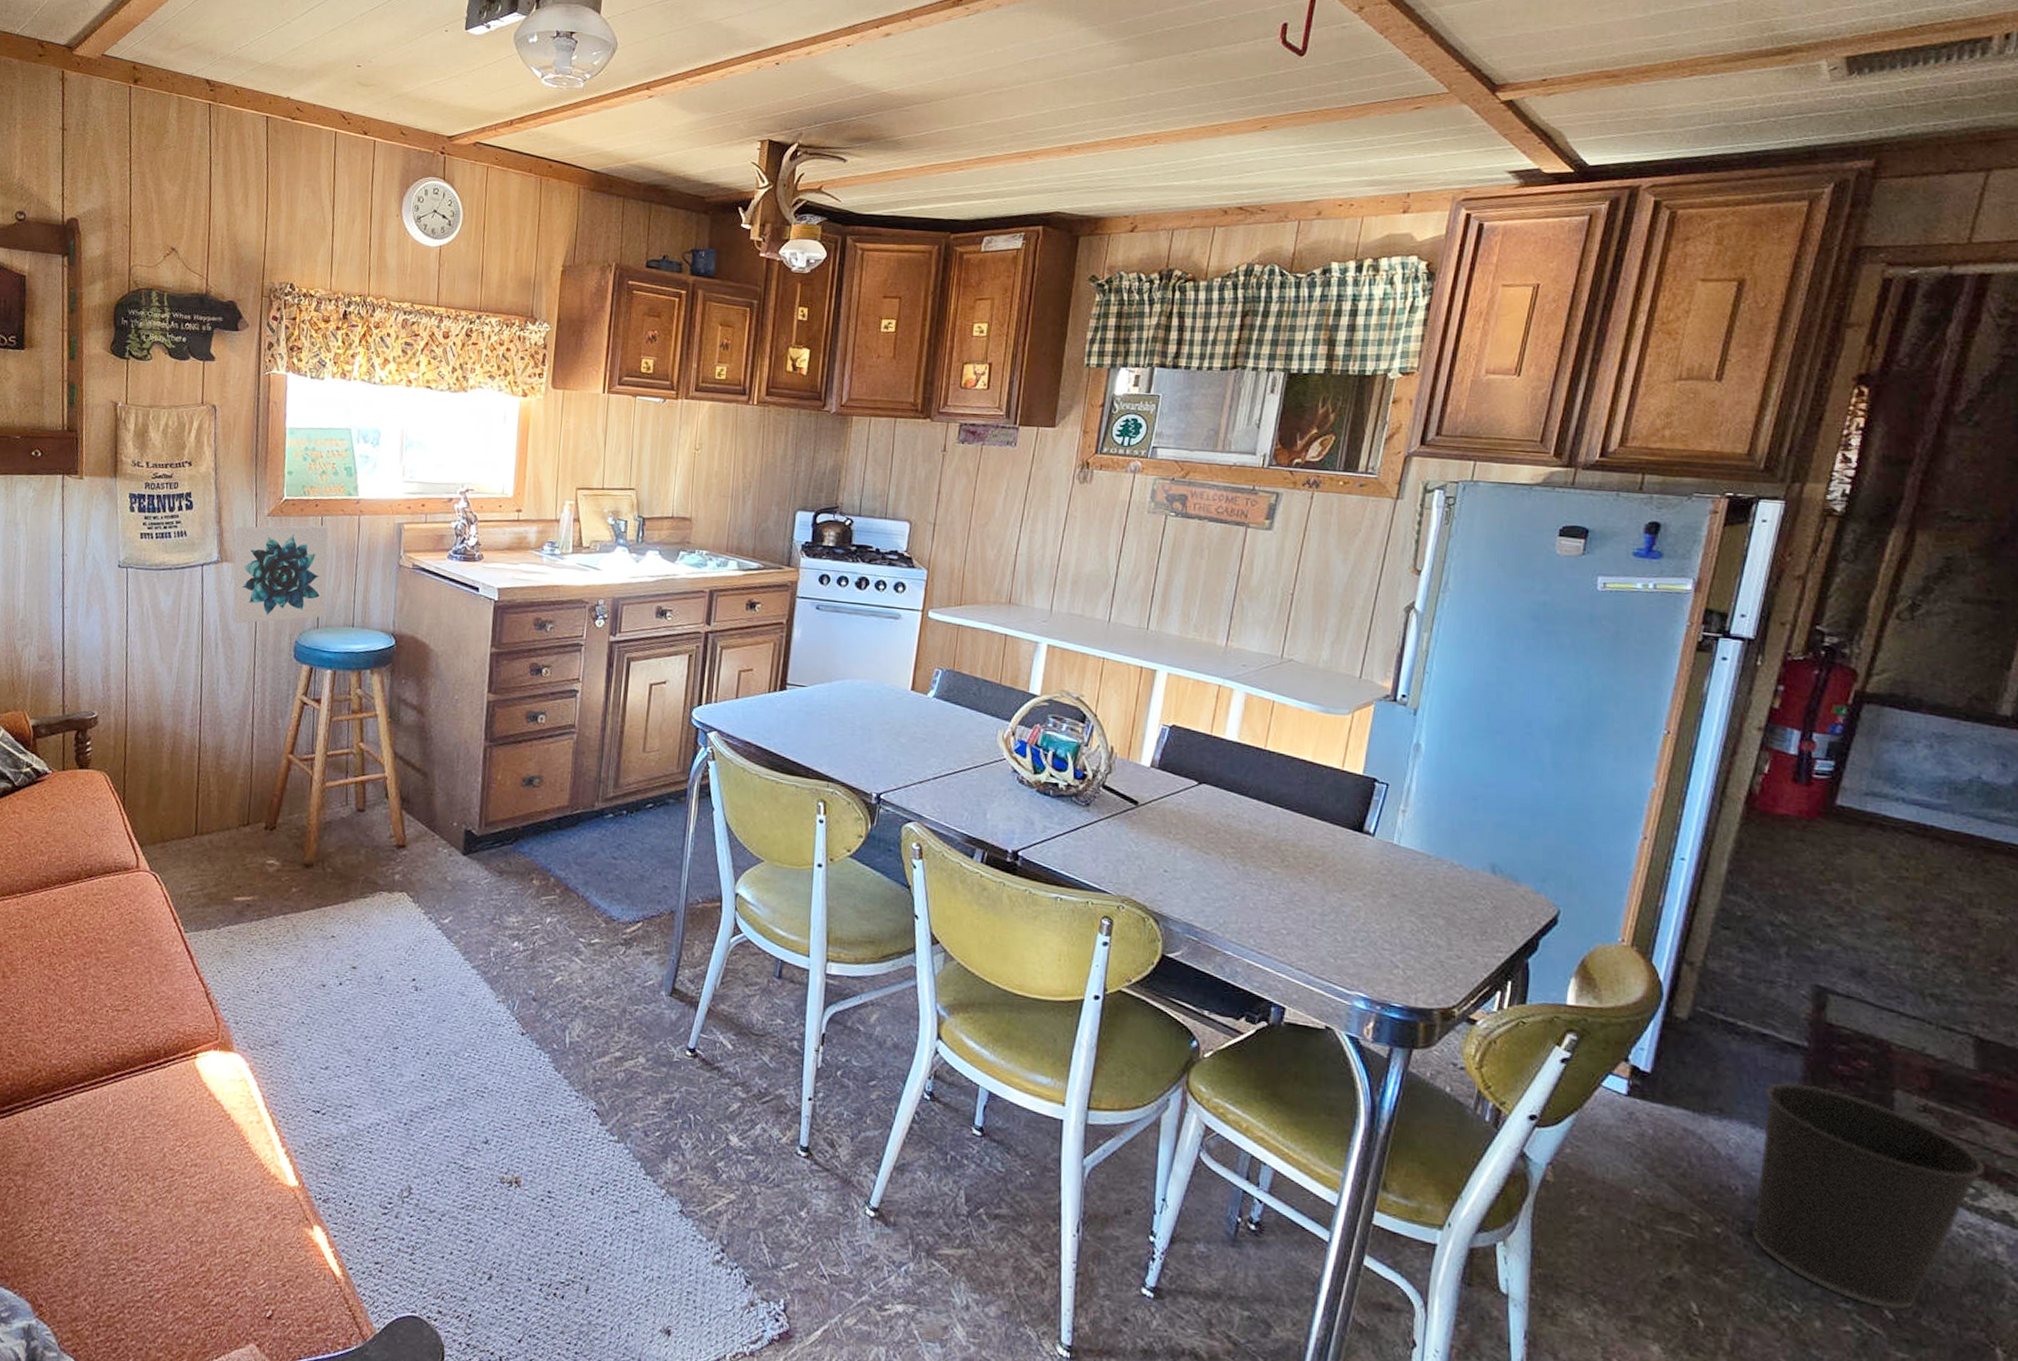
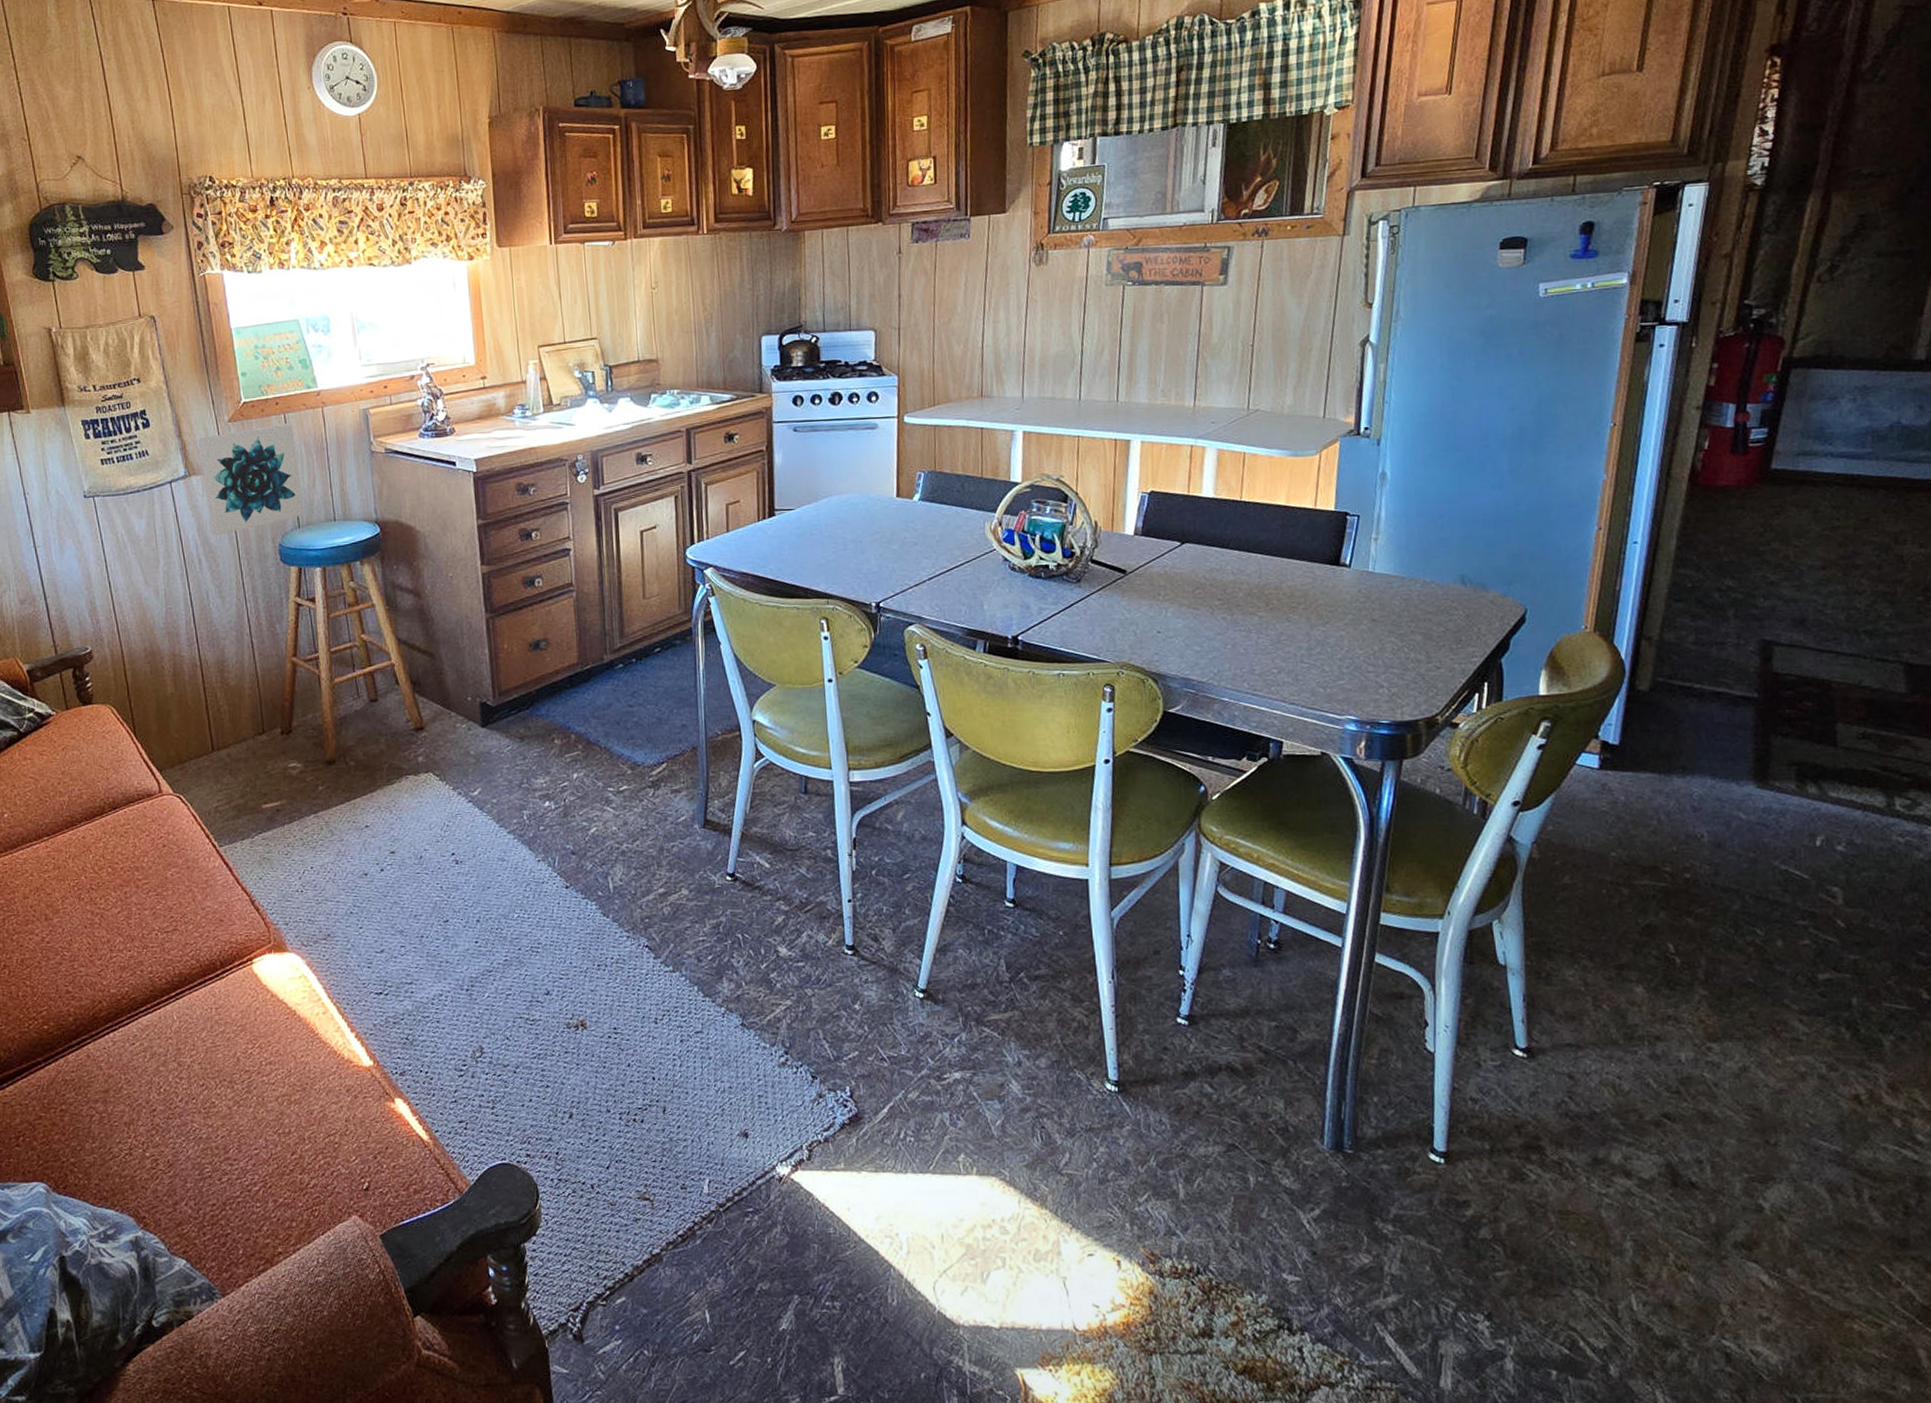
wastebasket: present [1751,1082,1985,1310] -> none [1717,732,1919,919]

